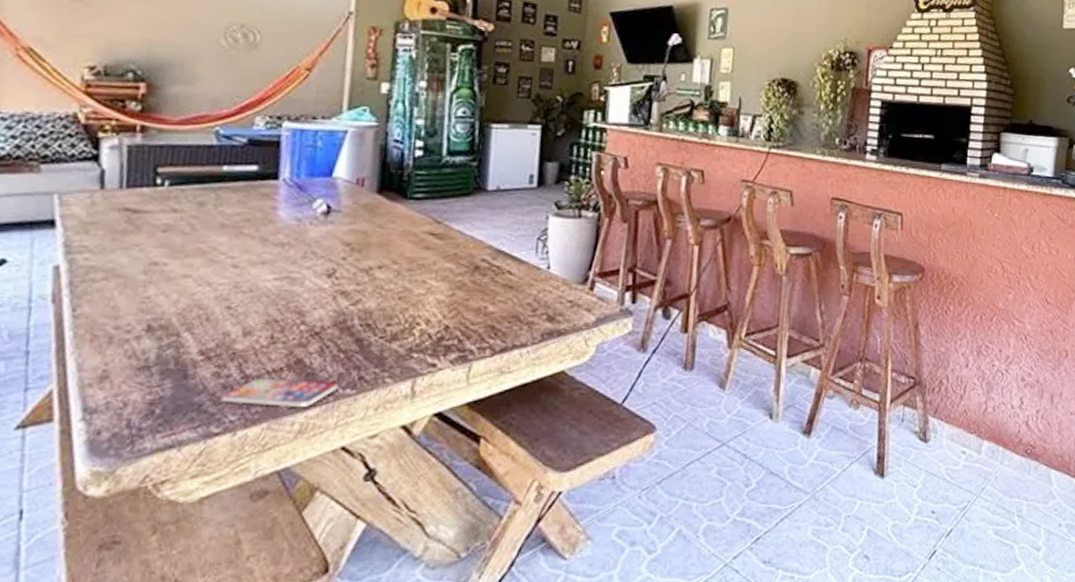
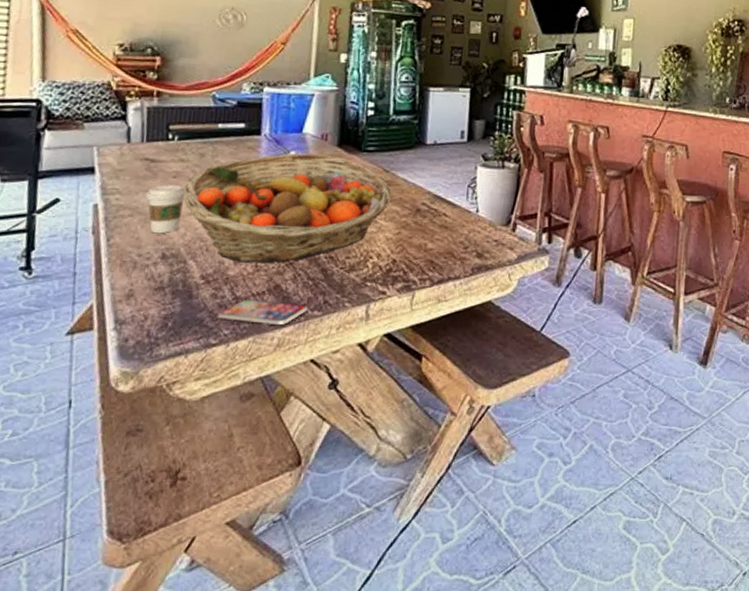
coffee cup: none [125,240,179,301] -> present [145,184,185,234]
fruit basket: none [175,201,446,334] -> present [182,153,393,264]

